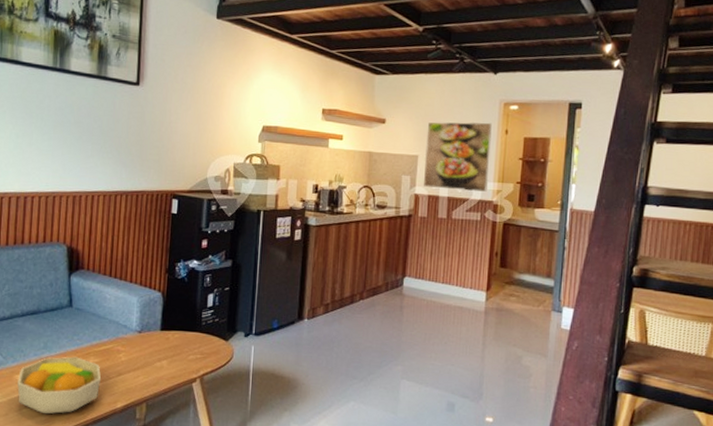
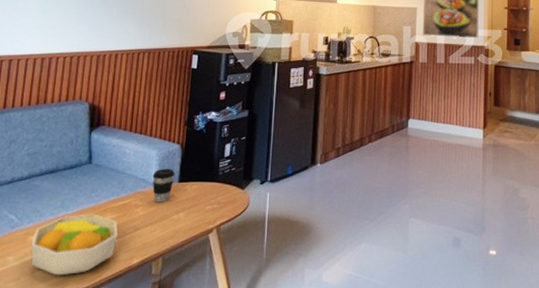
coffee cup: none [134,315,157,350] -> present [152,168,175,203]

